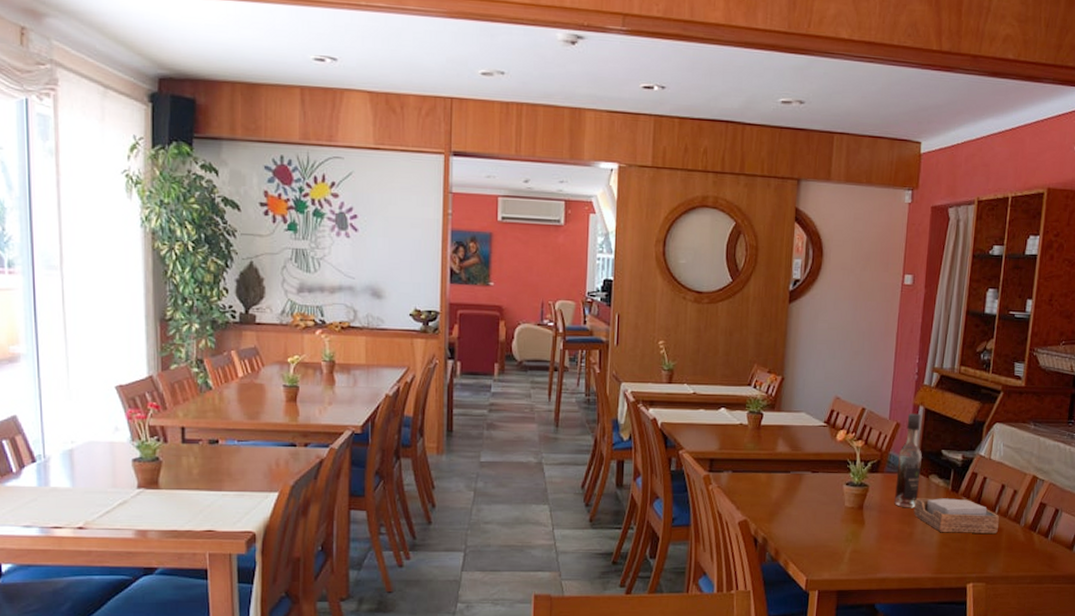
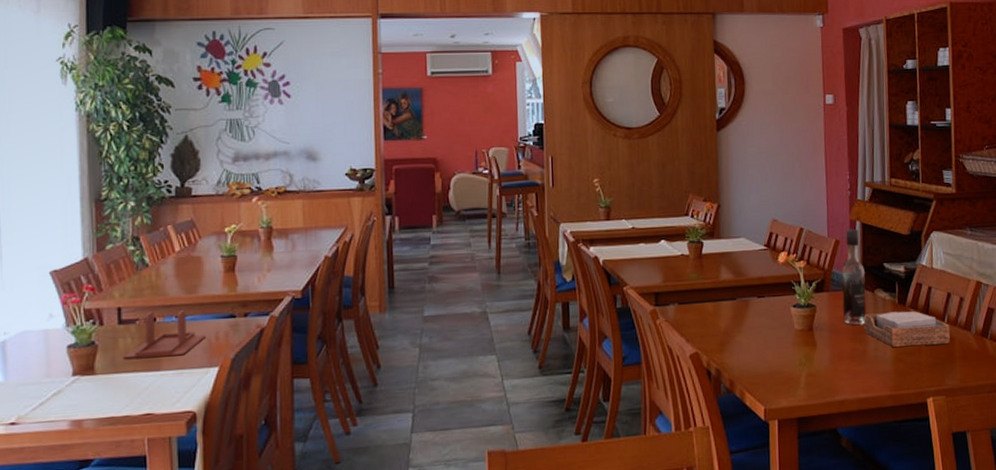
napkin holder: none [186,433,266,479] -> present [123,310,205,359]

